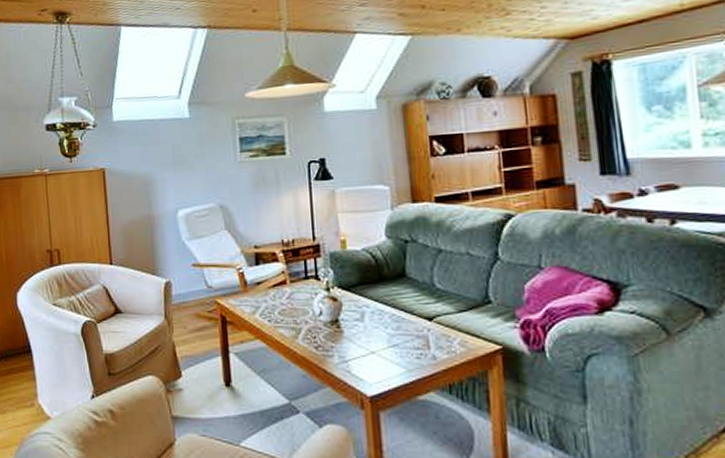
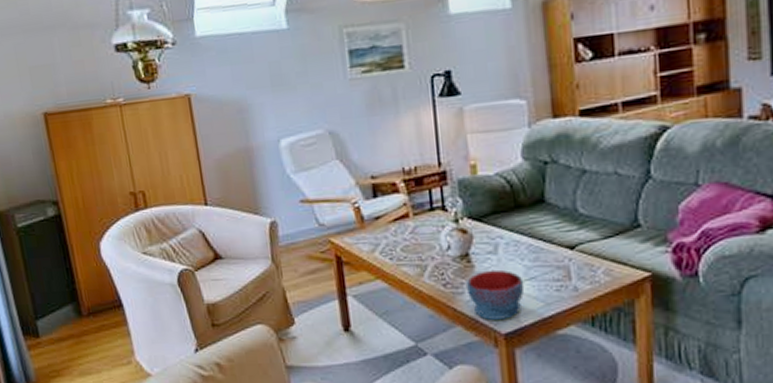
bowl: none [336,336,388,383] -> present [467,269,525,320]

